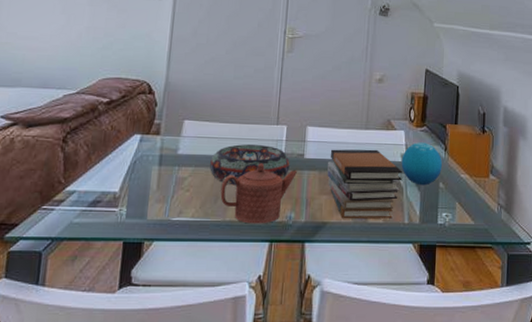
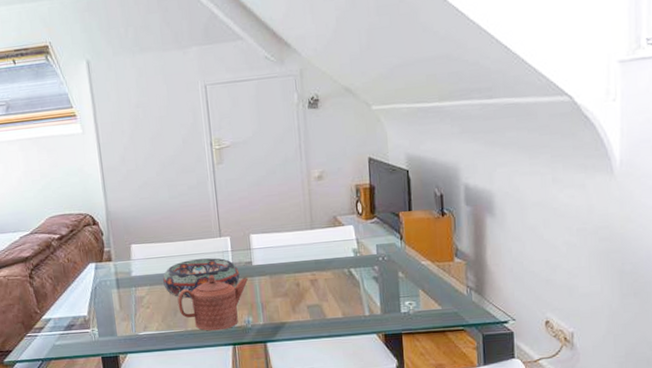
book stack: present [327,149,403,219] -> none [277,247,358,318]
decorative orb: present [401,142,442,186] -> none [353,234,399,278]

